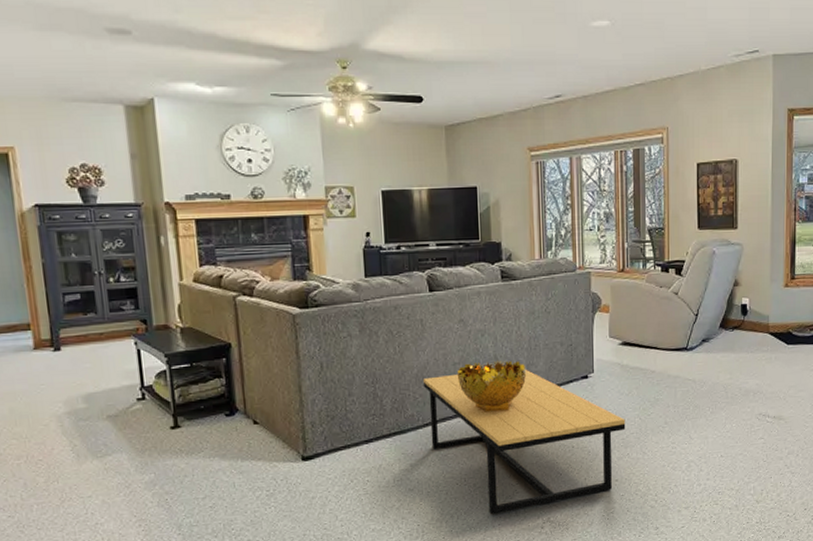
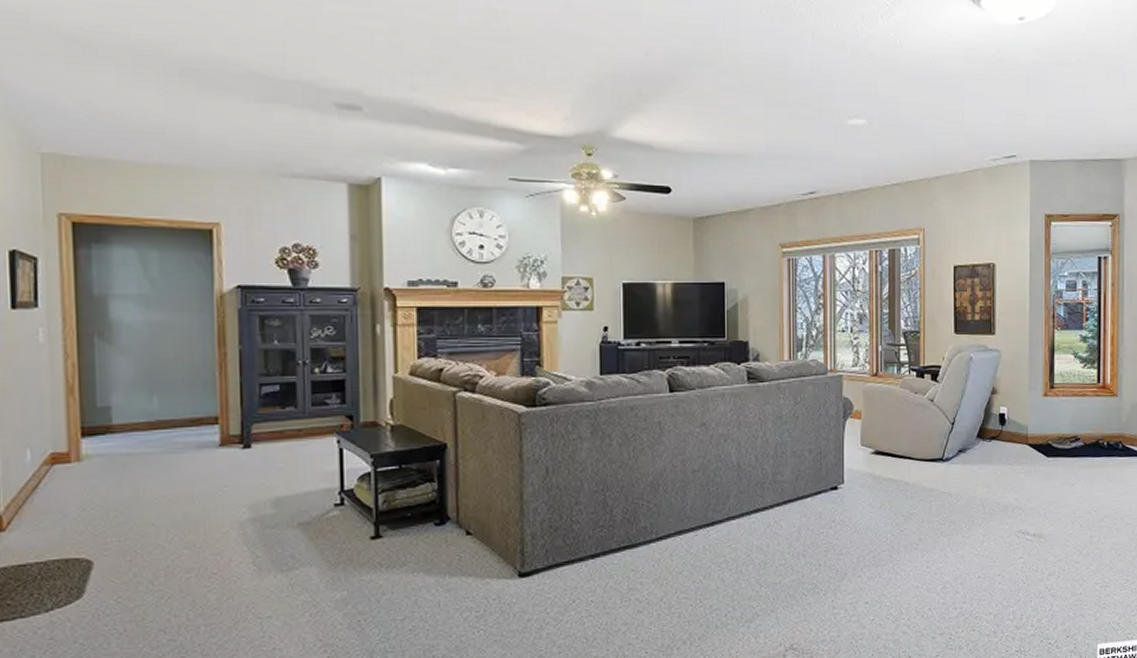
coffee table: present [422,370,626,515] -> none [658,479,877,641]
decorative bowl: present [457,360,527,413] -> none [696,468,772,526]

